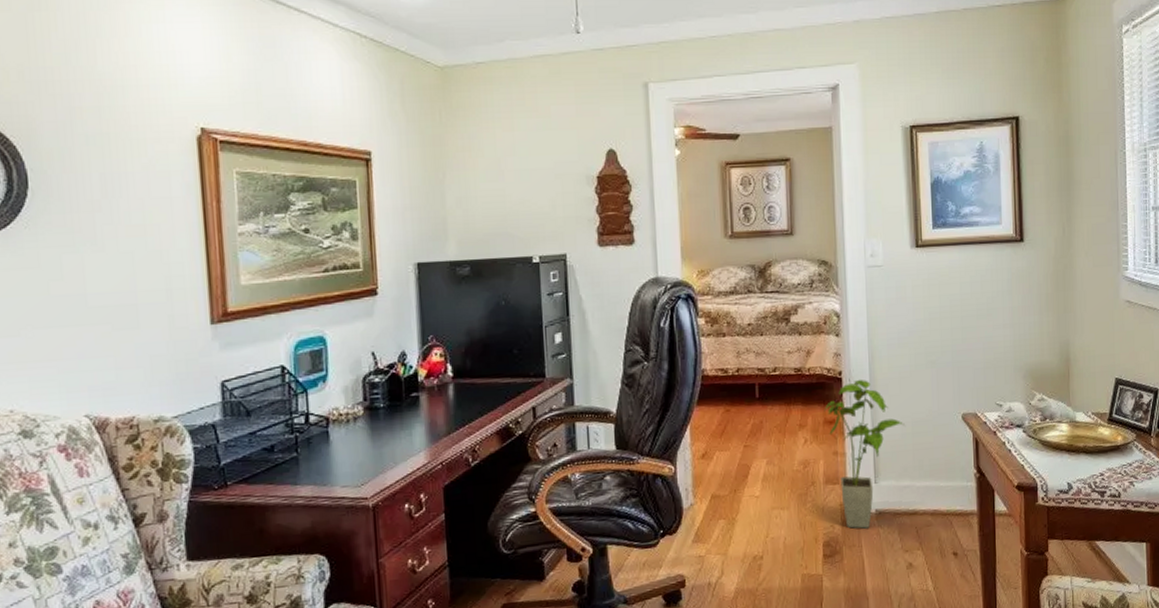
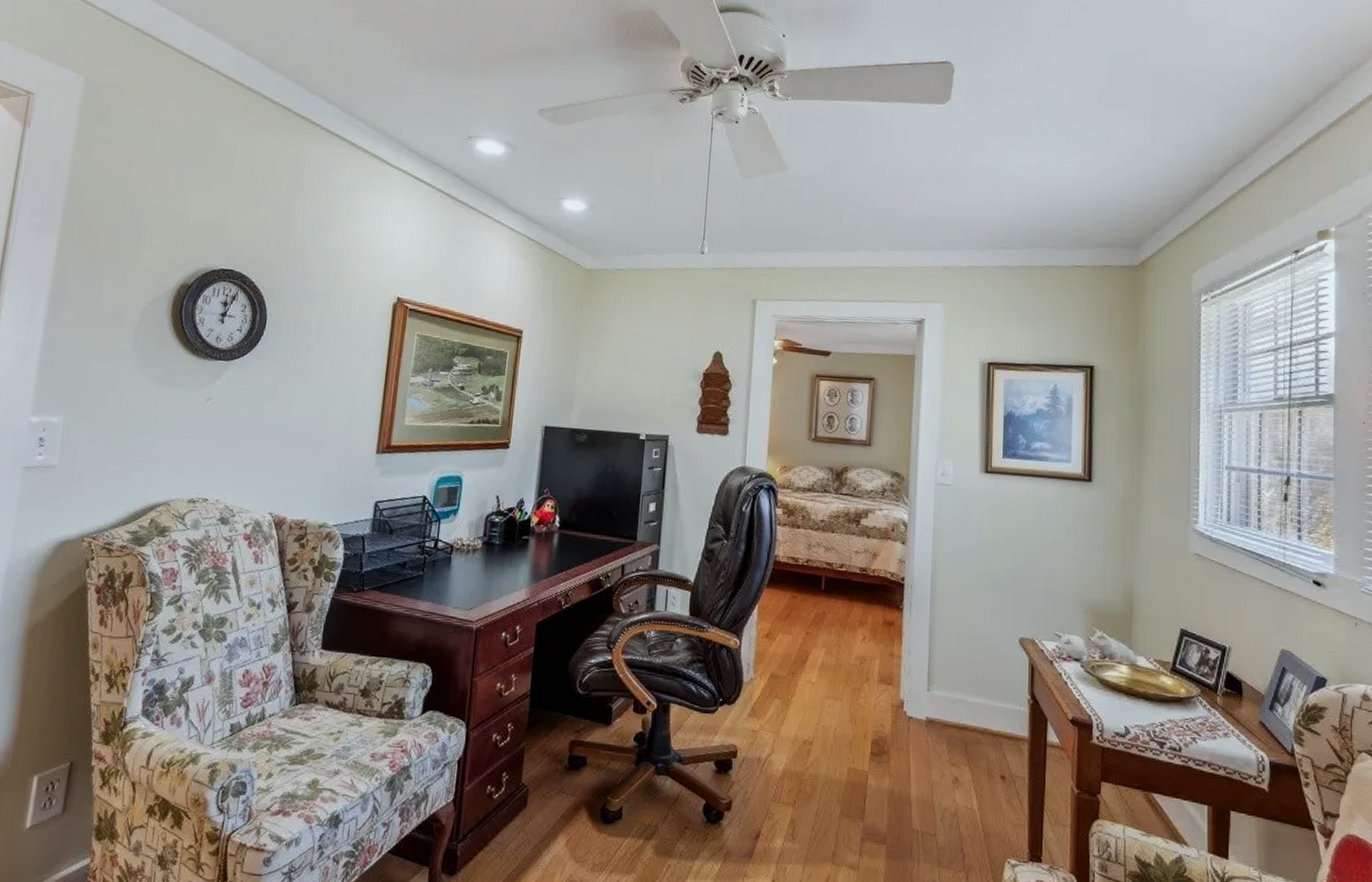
house plant: present [824,379,905,529] -> none [884,587,962,734]

